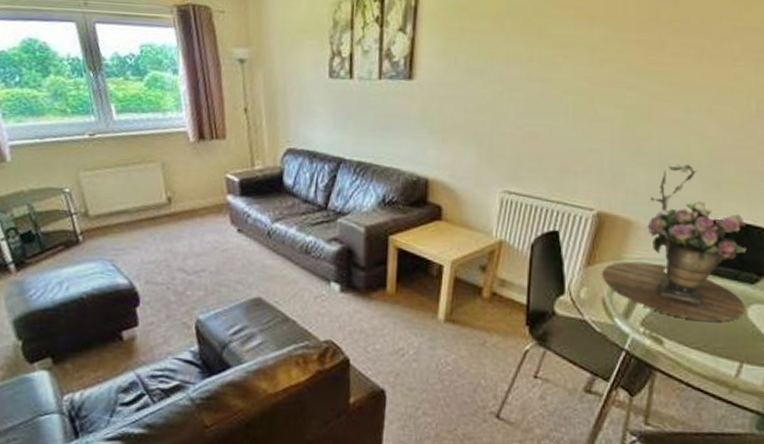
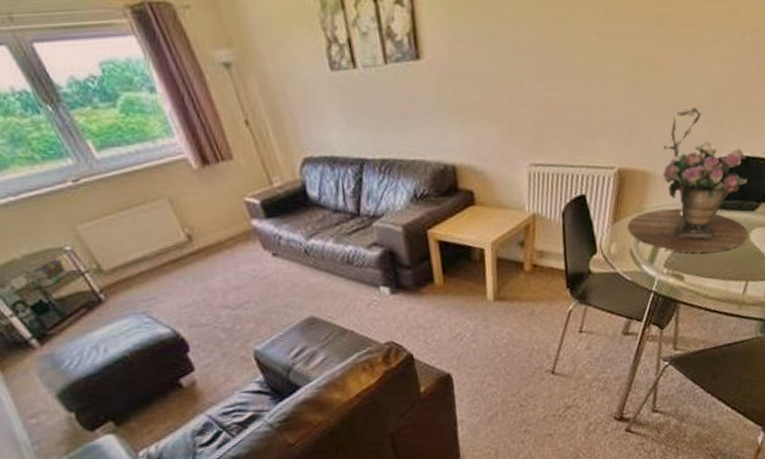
books: none [21,195,61,221] -> present [19,257,69,291]

